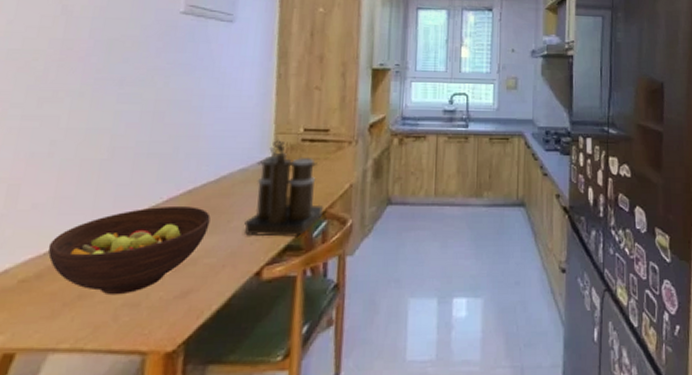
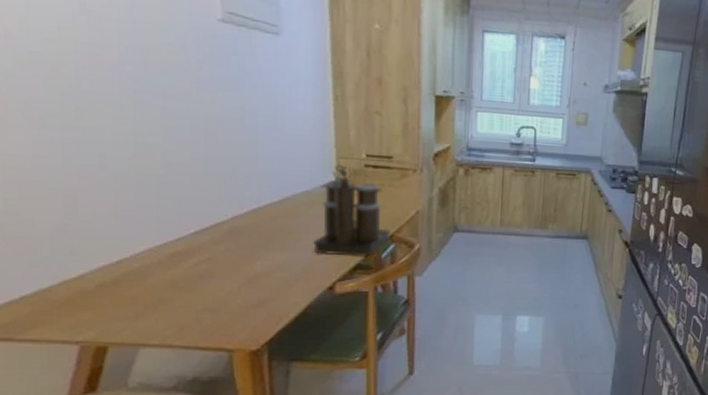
fruit bowl: present [47,207,211,296] -> none [119,223,278,301]

